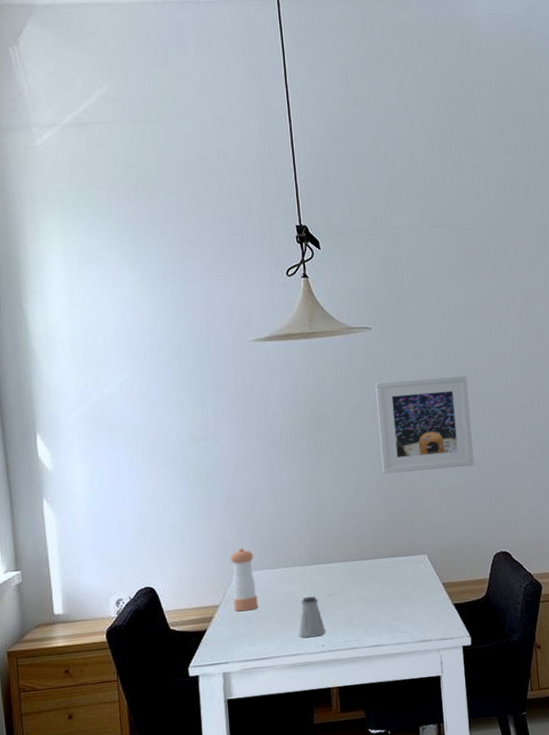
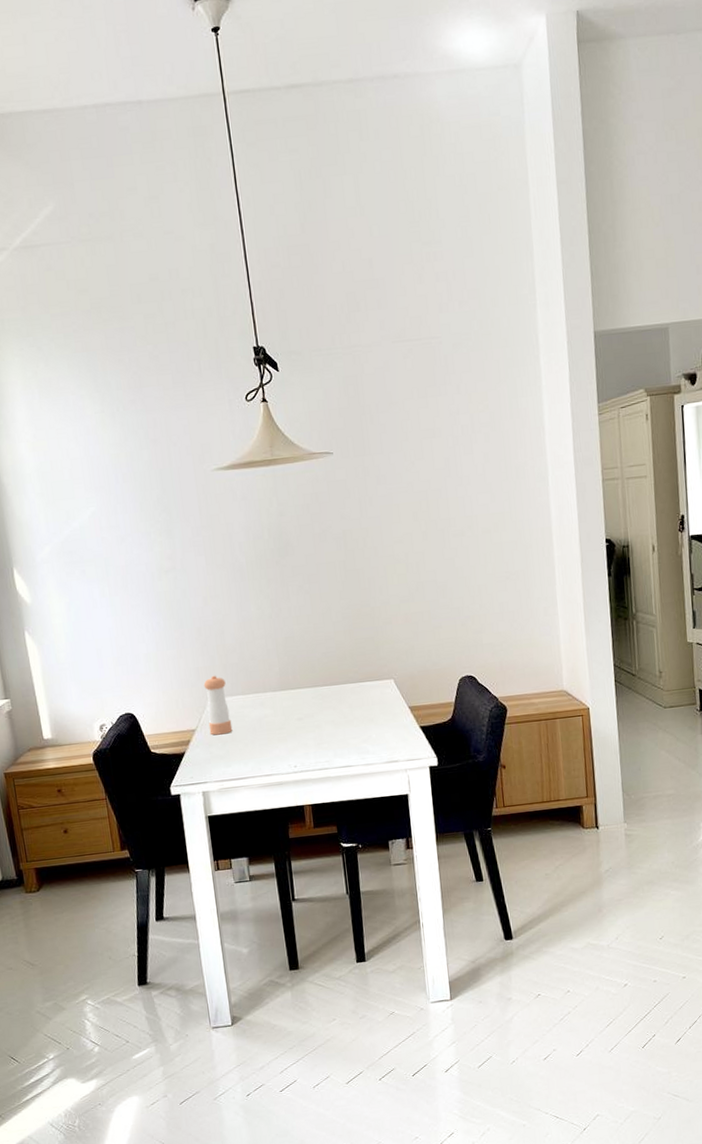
saltshaker: present [298,596,326,638] -> none [272,720,298,760]
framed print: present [375,375,474,475] -> none [338,498,439,602]

